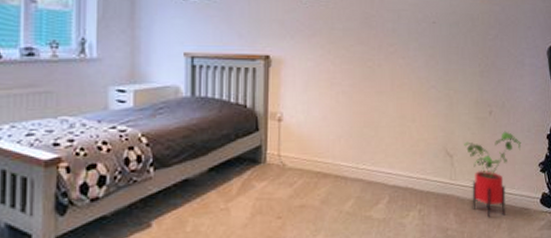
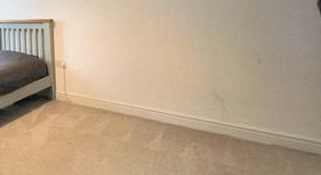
house plant: present [464,131,522,218] -> none [234,78,299,160]

